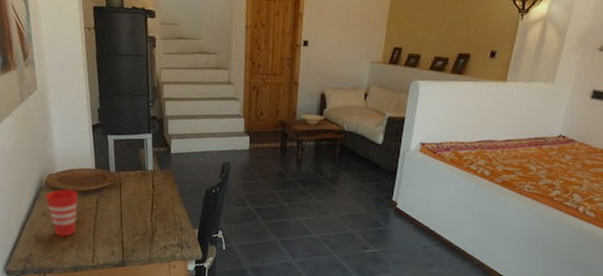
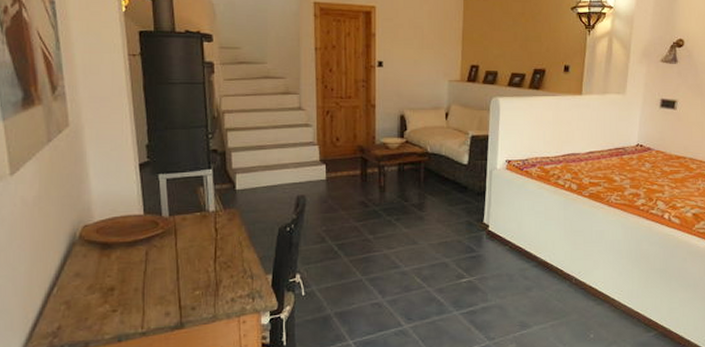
cup: present [46,189,78,238] -> none [80,241,122,302]

